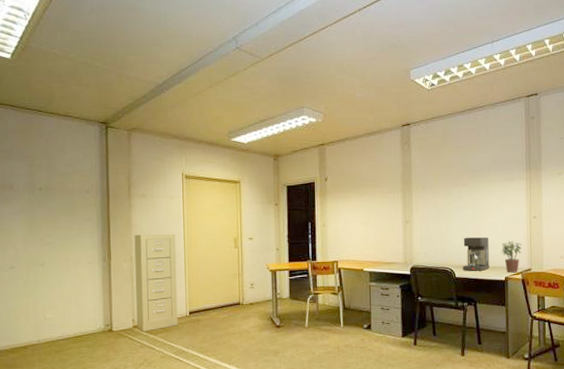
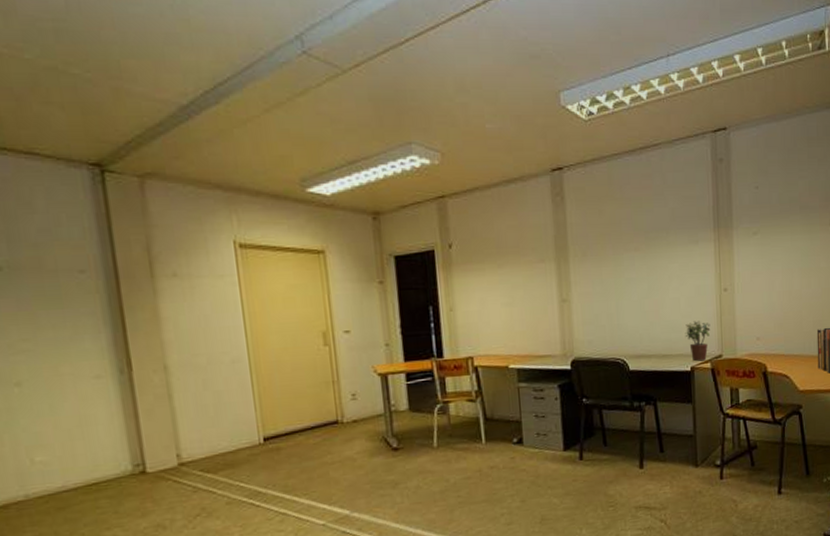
filing cabinet: present [134,234,178,332] -> none [166,329,249,471]
coffee maker: present [463,237,490,271] -> none [637,317,672,362]

